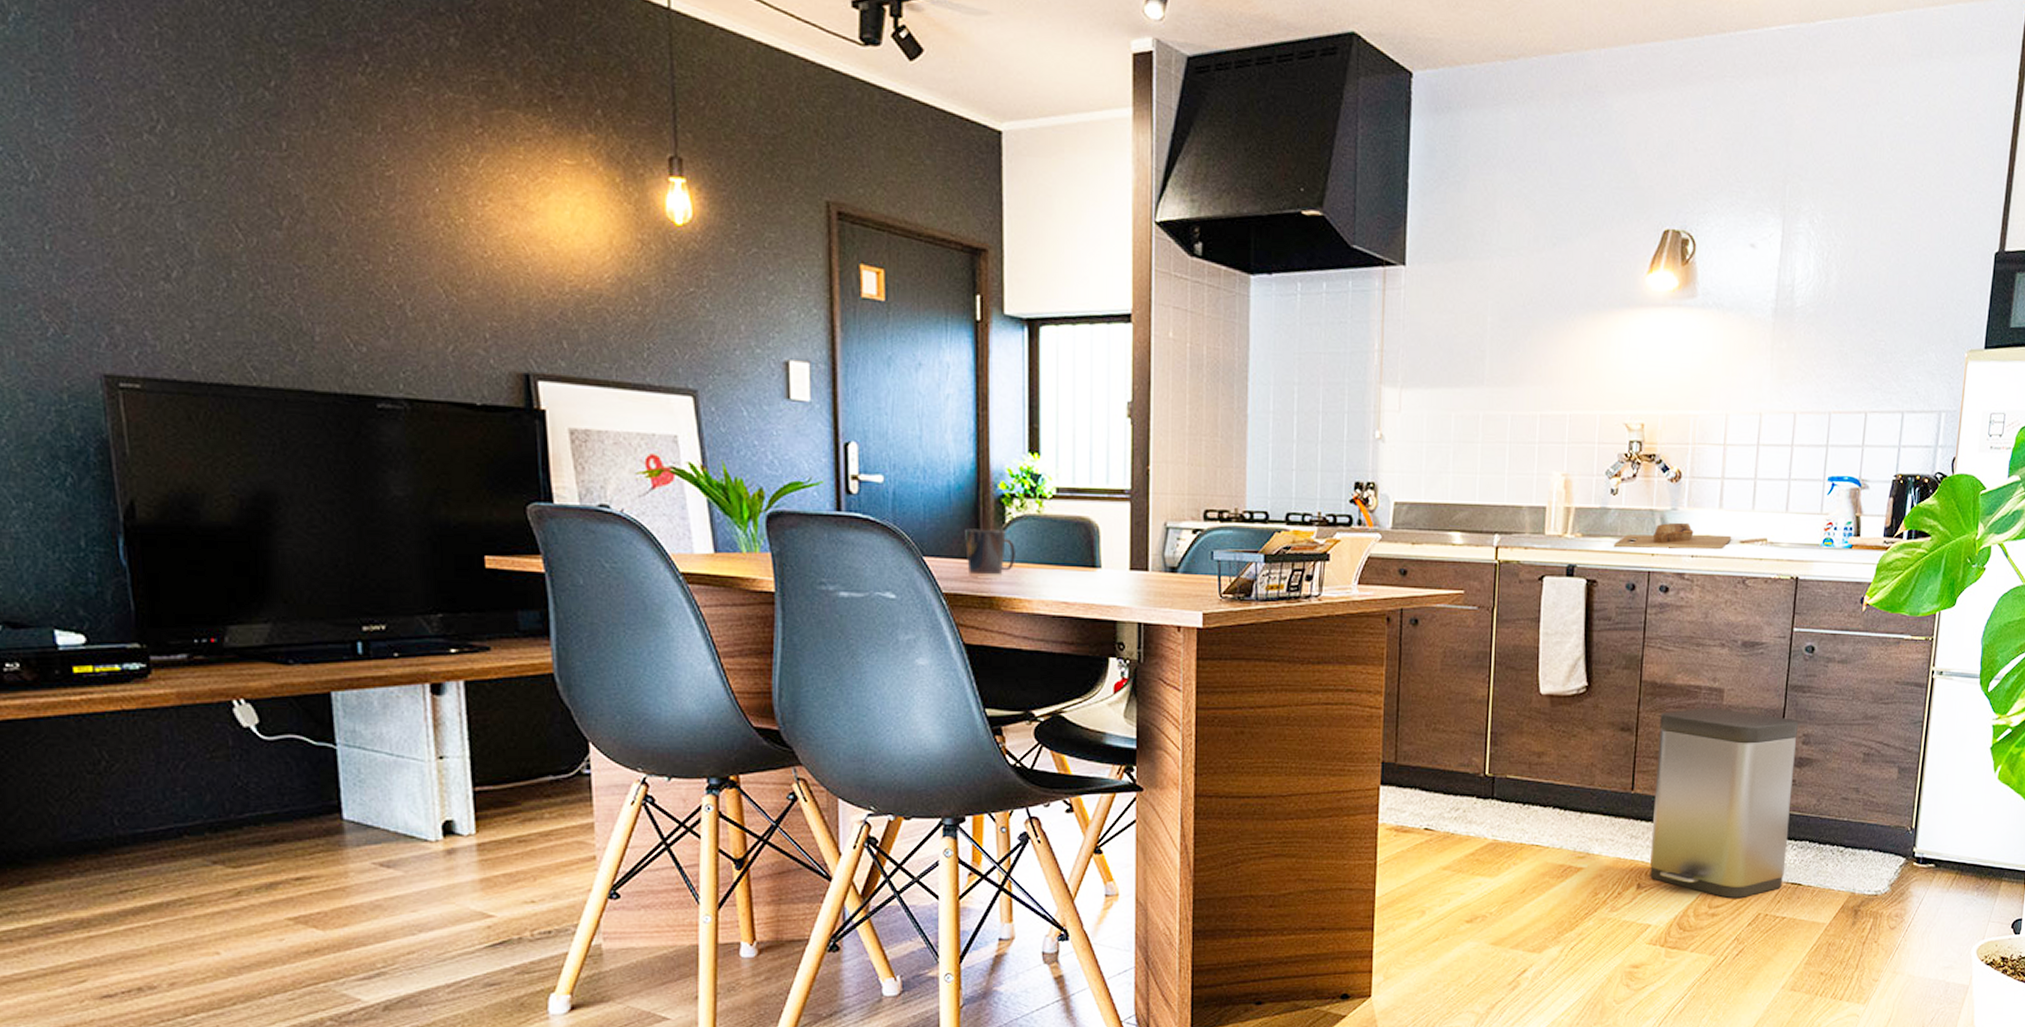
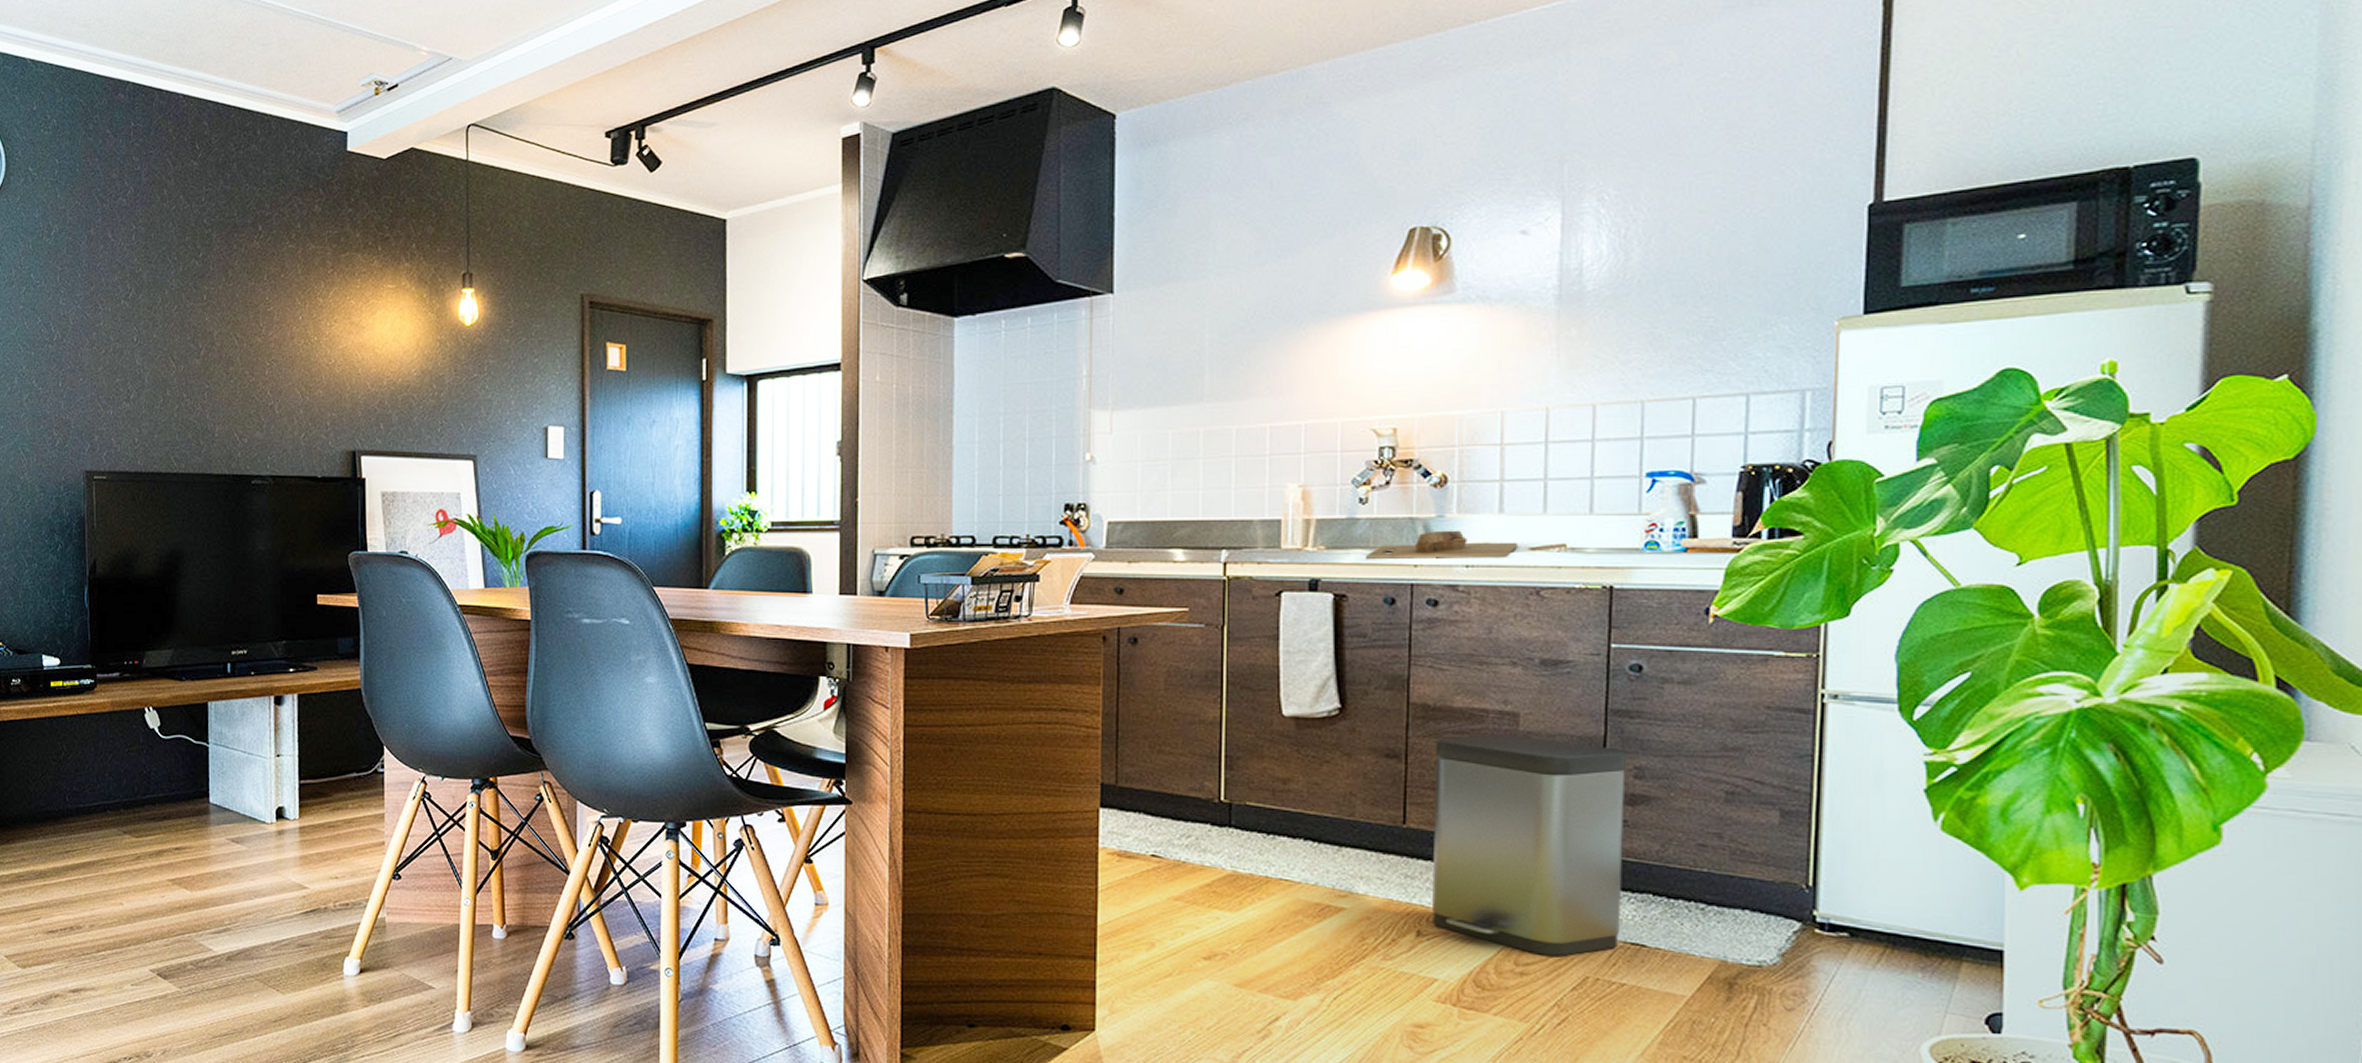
mug: present [965,528,1015,578] -> none [690,561,734,605]

